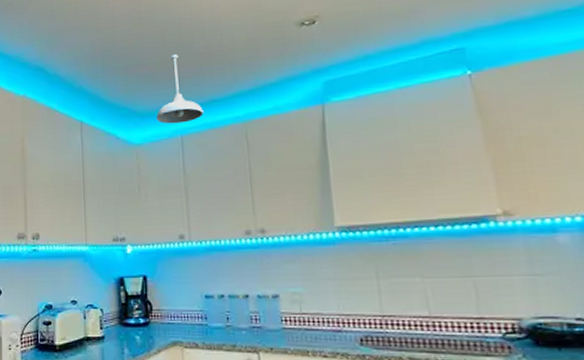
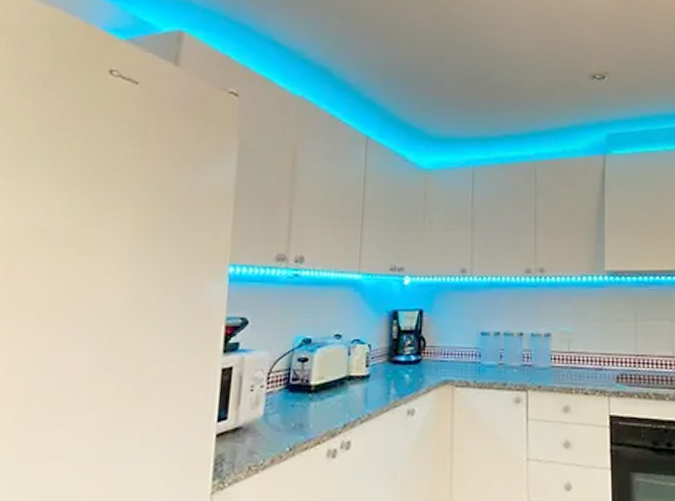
pendant light: present [156,54,204,124] -> none [450,82,497,154]

